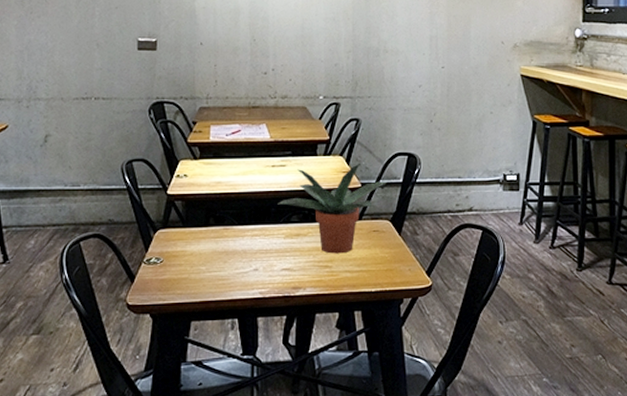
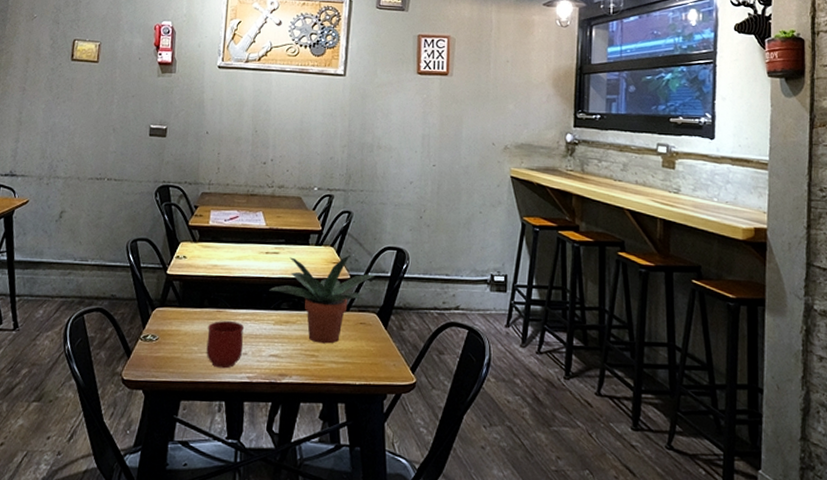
mug: none [215,238,254,286] -> present [206,321,245,369]

